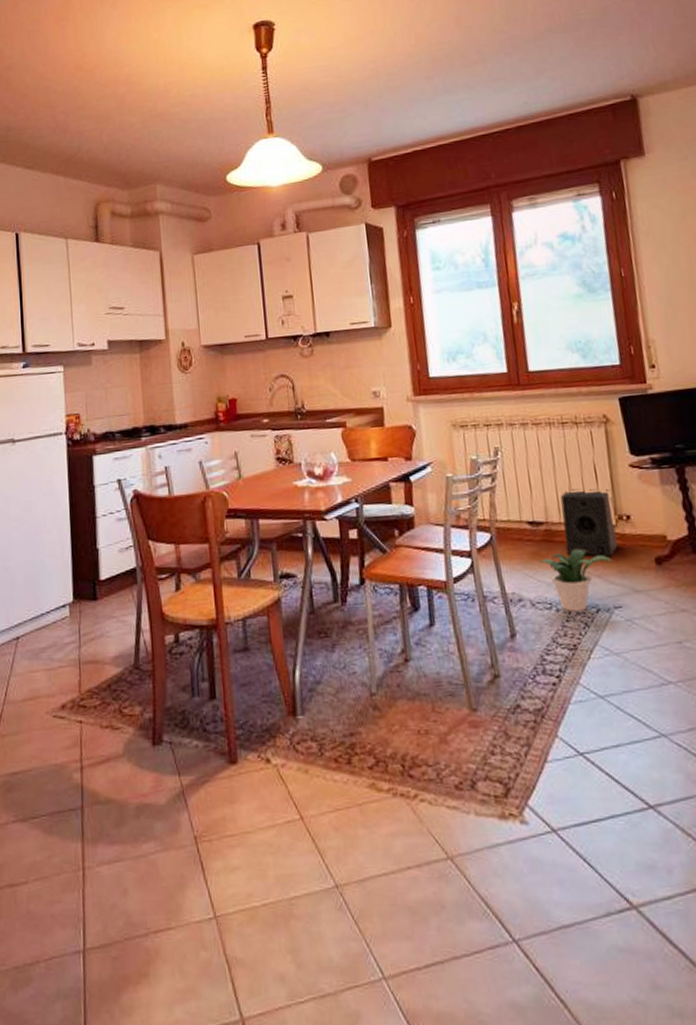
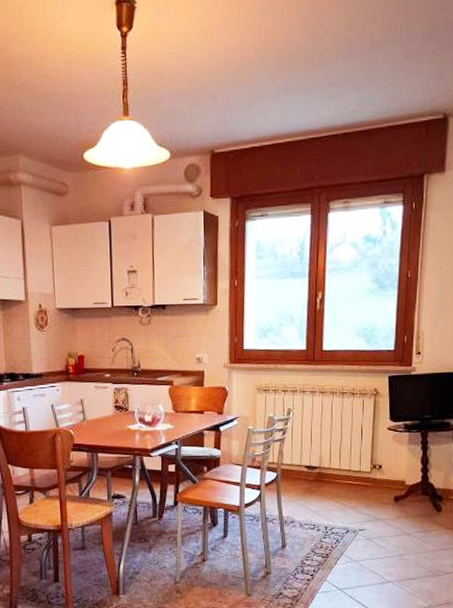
potted plant: present [539,548,614,612] -> none [310,487,364,531]
studio monitor: present [560,488,618,557] -> none [331,444,371,494]

